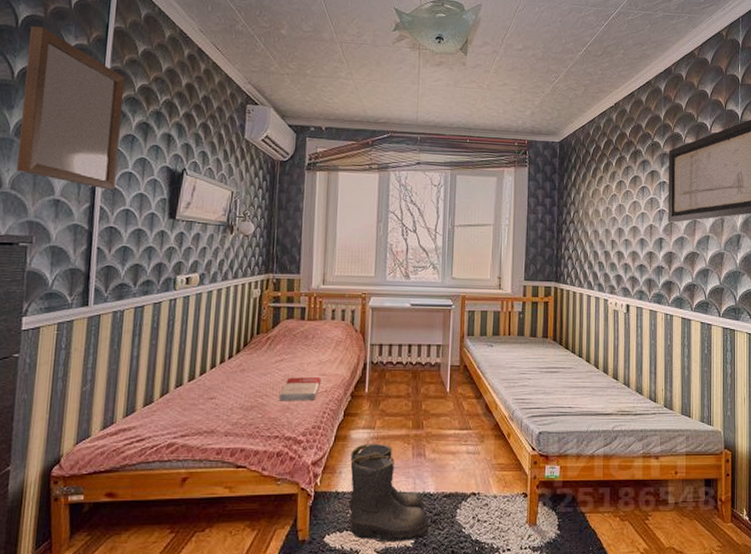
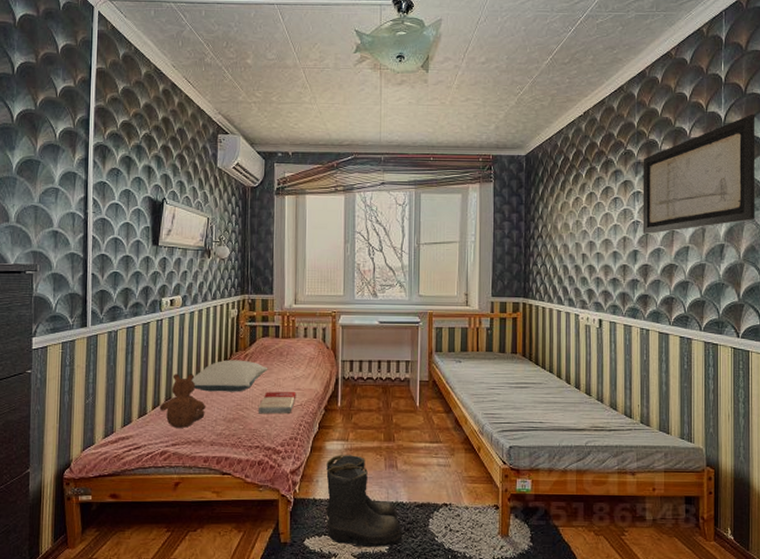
home mirror: present [17,26,125,190] -> none [20,72,108,221]
teddy bear: none [168,358,222,417] -> present [159,374,206,428]
pillow: none [205,343,292,378] -> present [191,359,268,392]

